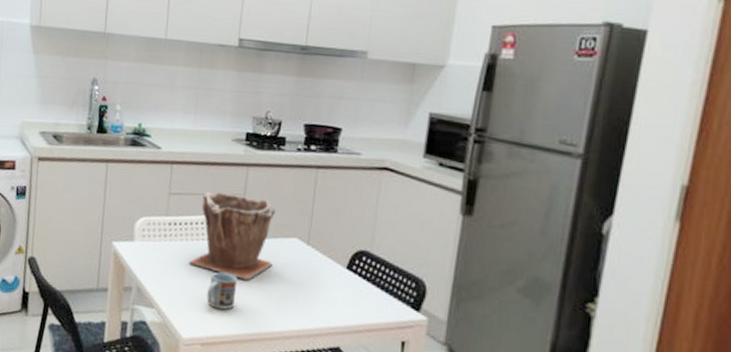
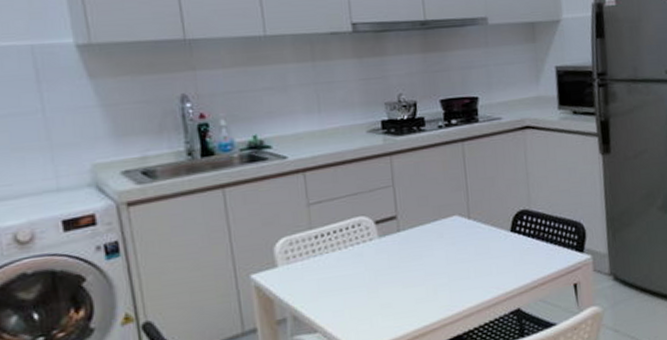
plant pot: present [188,191,276,280] -> none [347,185,438,274]
cup: present [206,272,238,310] -> none [374,270,407,311]

